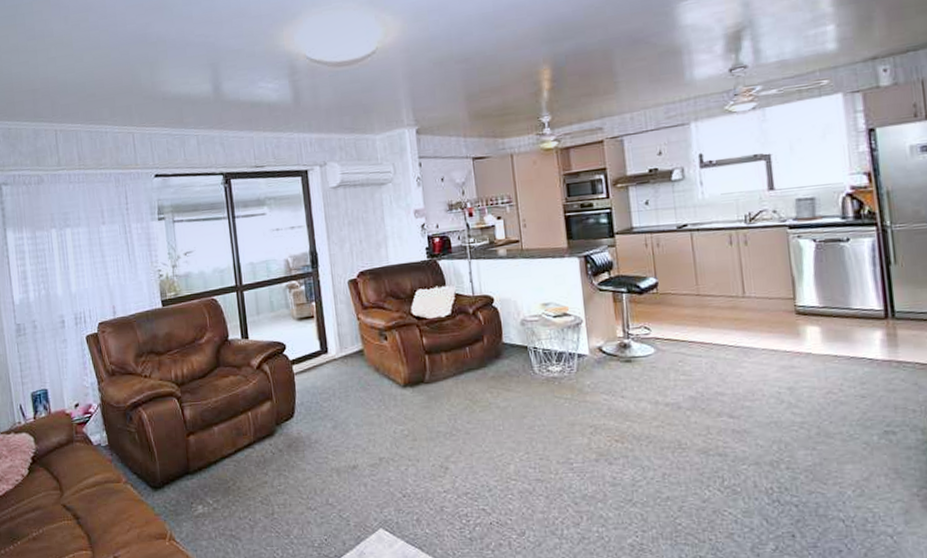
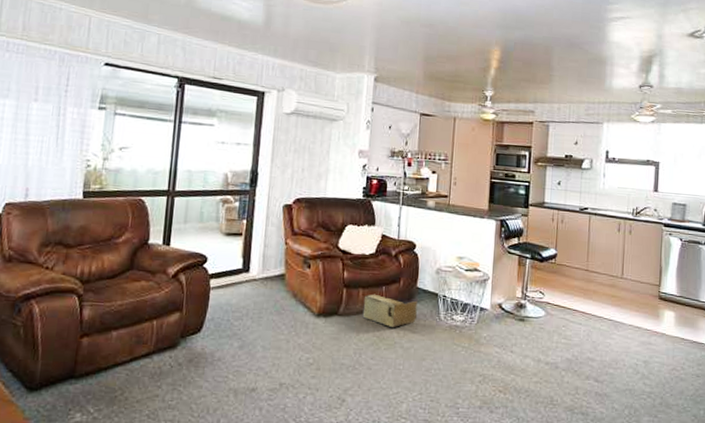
cardboard box: none [448,354,508,389] -> present [362,292,418,328]

